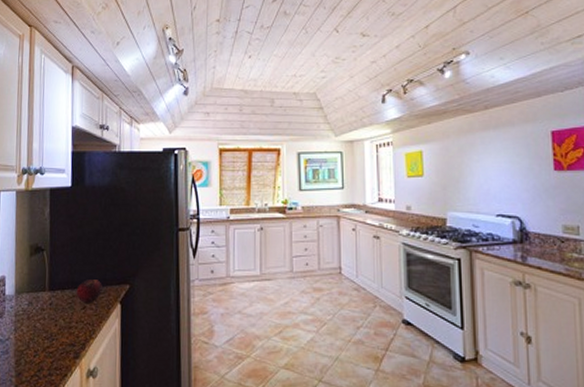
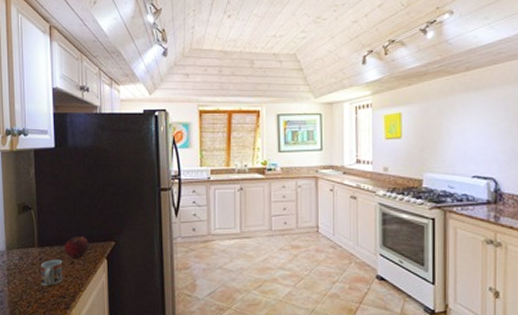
cup: none [50,304,74,334] -> present [41,259,63,287]

